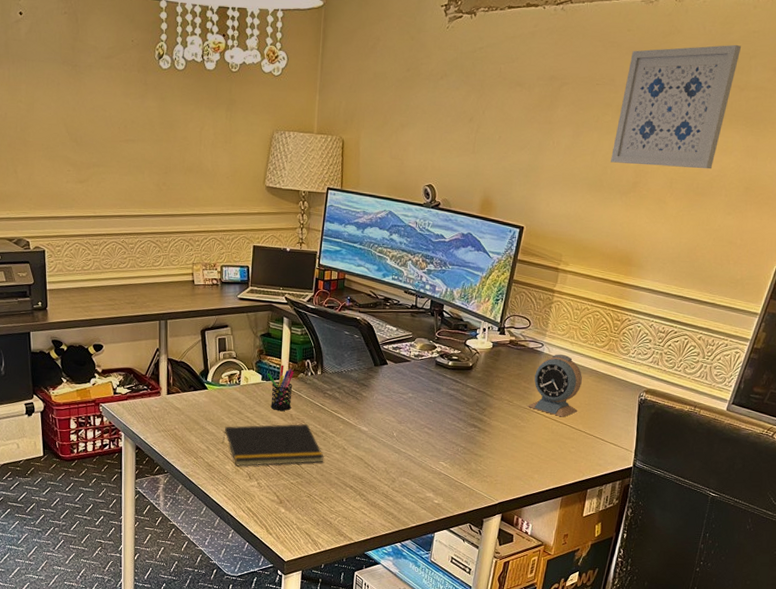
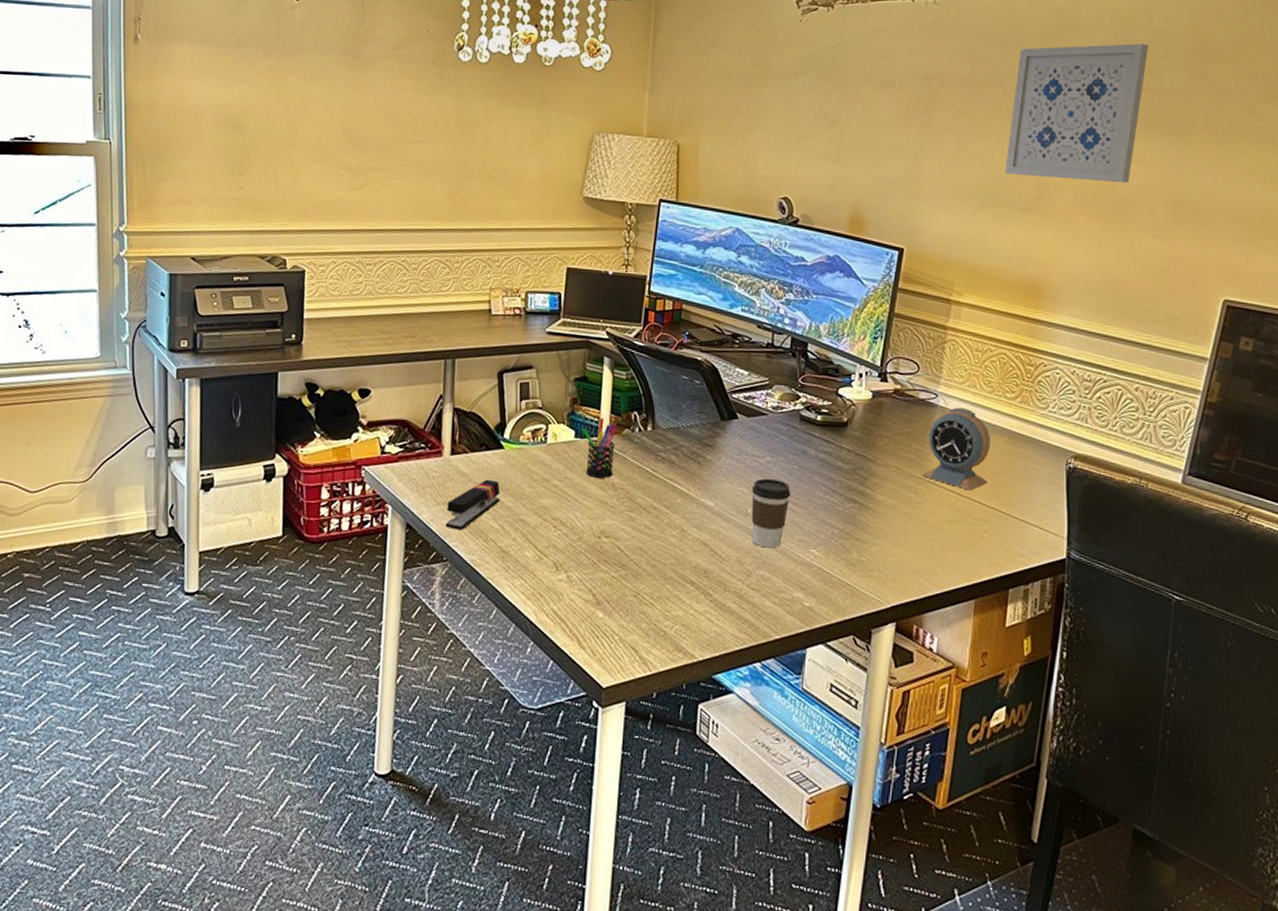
stapler: none [165,412,206,450] -> present [445,479,501,530]
notepad: present [222,423,324,467] -> none [521,495,656,553]
coffee cup: none [396,409,427,462] -> present [751,478,791,548]

